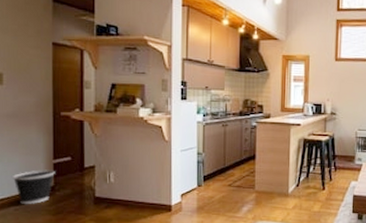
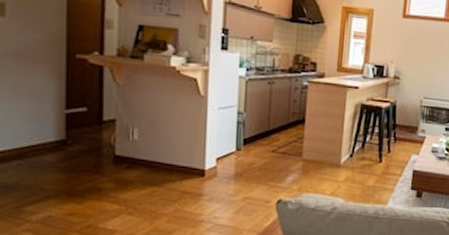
wastebasket: present [13,170,55,204] -> none [16,120,68,159]

